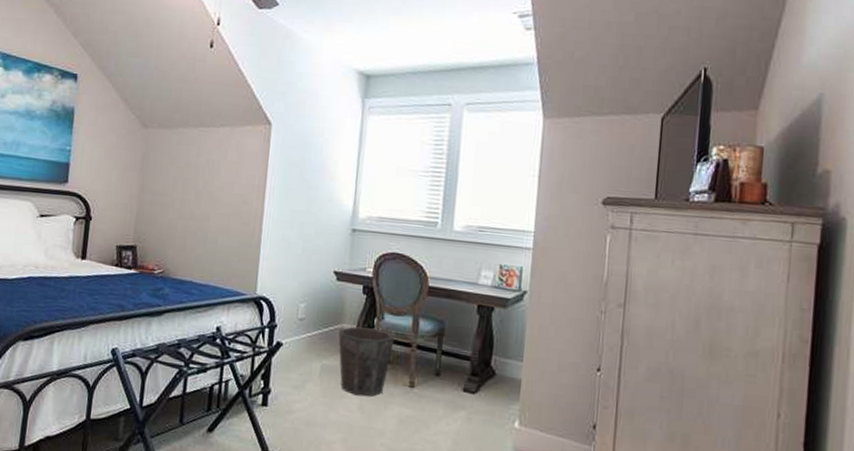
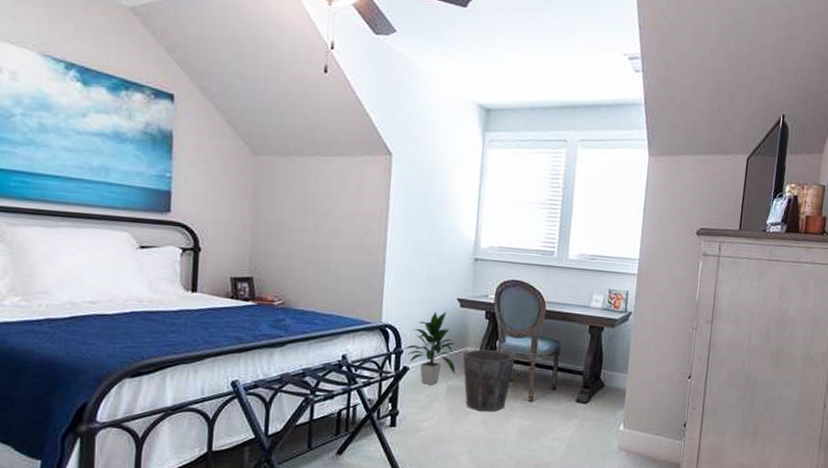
indoor plant: none [278,284,331,363] -> present [404,311,456,385]

